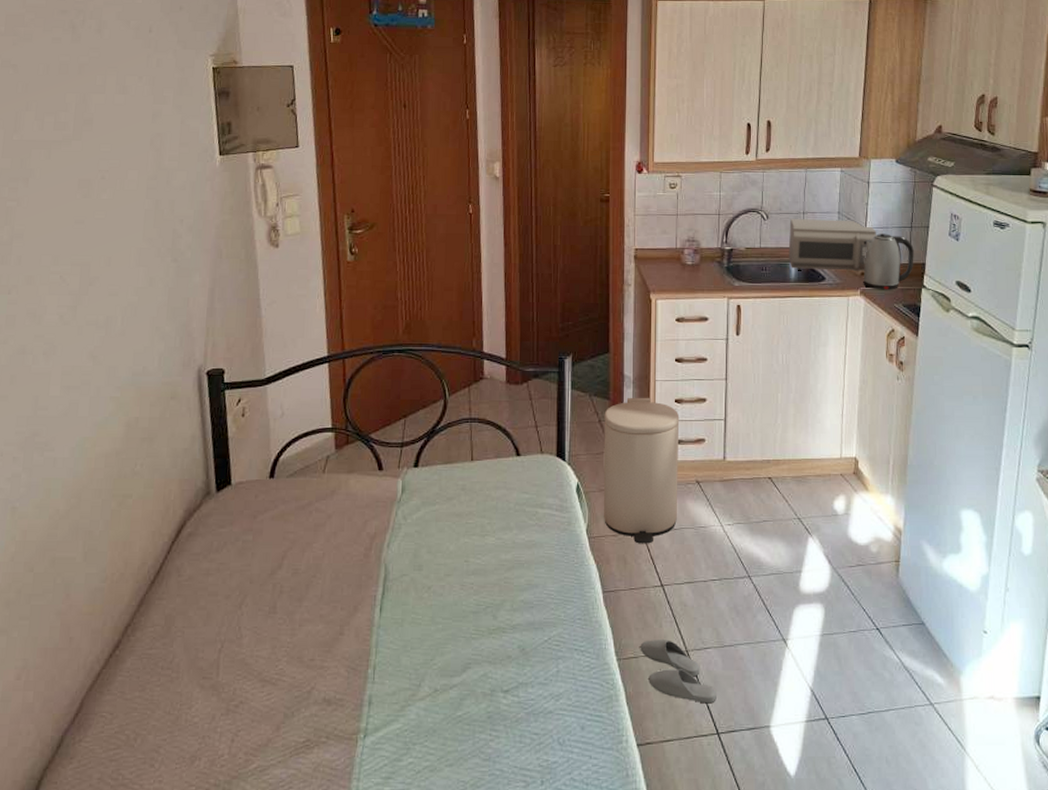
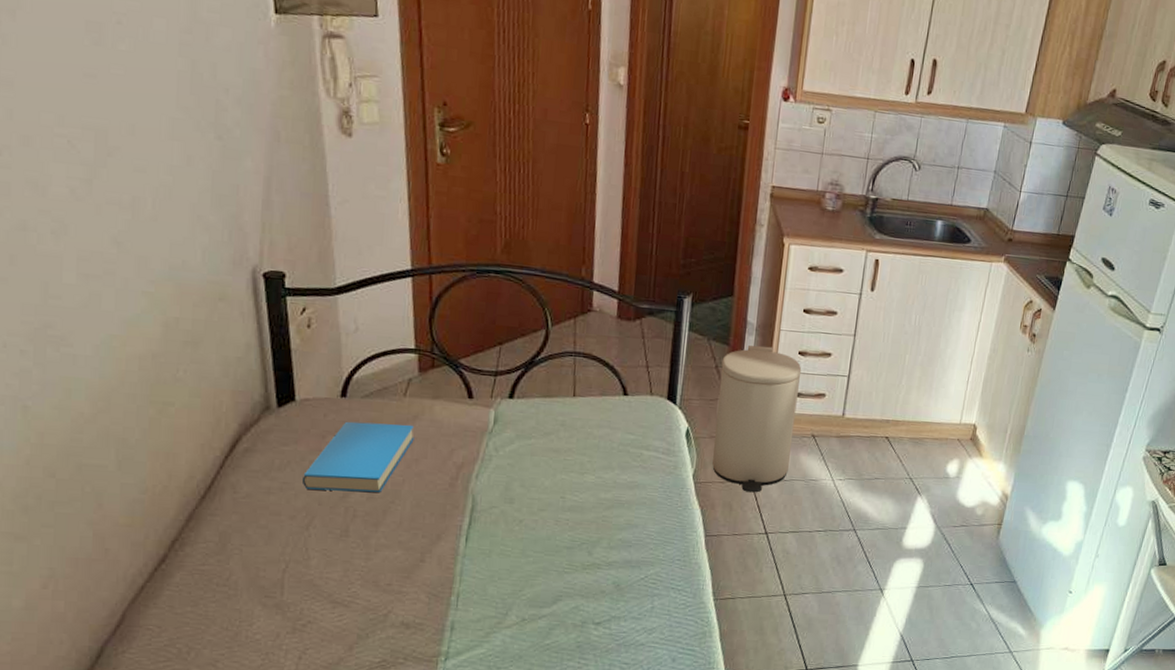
book: none [237,499,333,568] -> present [303,421,414,493]
slippers: present [640,640,718,704] -> none [738,583,811,643]
microwave: present [788,219,876,271] -> none [935,172,1031,237]
kettle: present [863,233,914,290] -> none [1008,199,1066,261]

